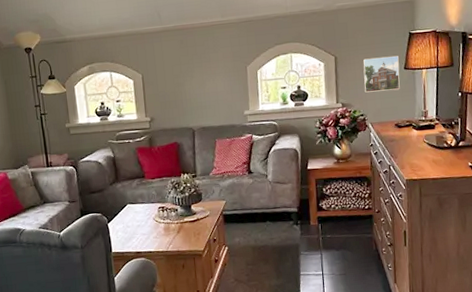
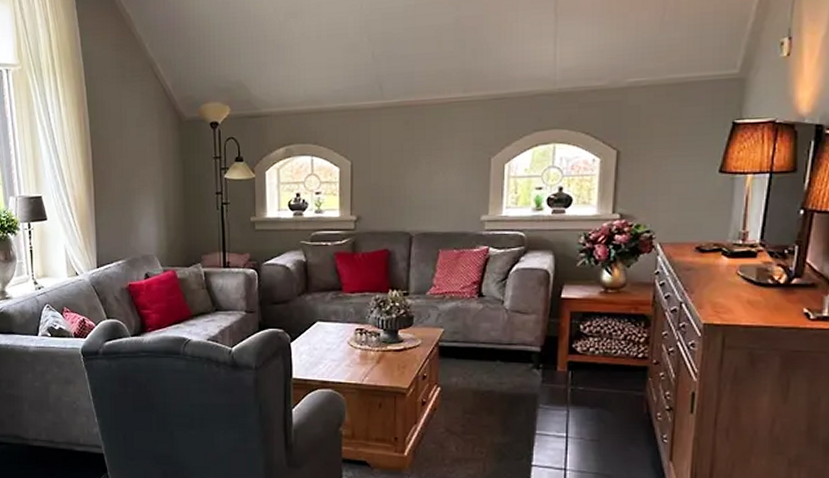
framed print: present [363,55,400,93] -> none [655,153,712,202]

